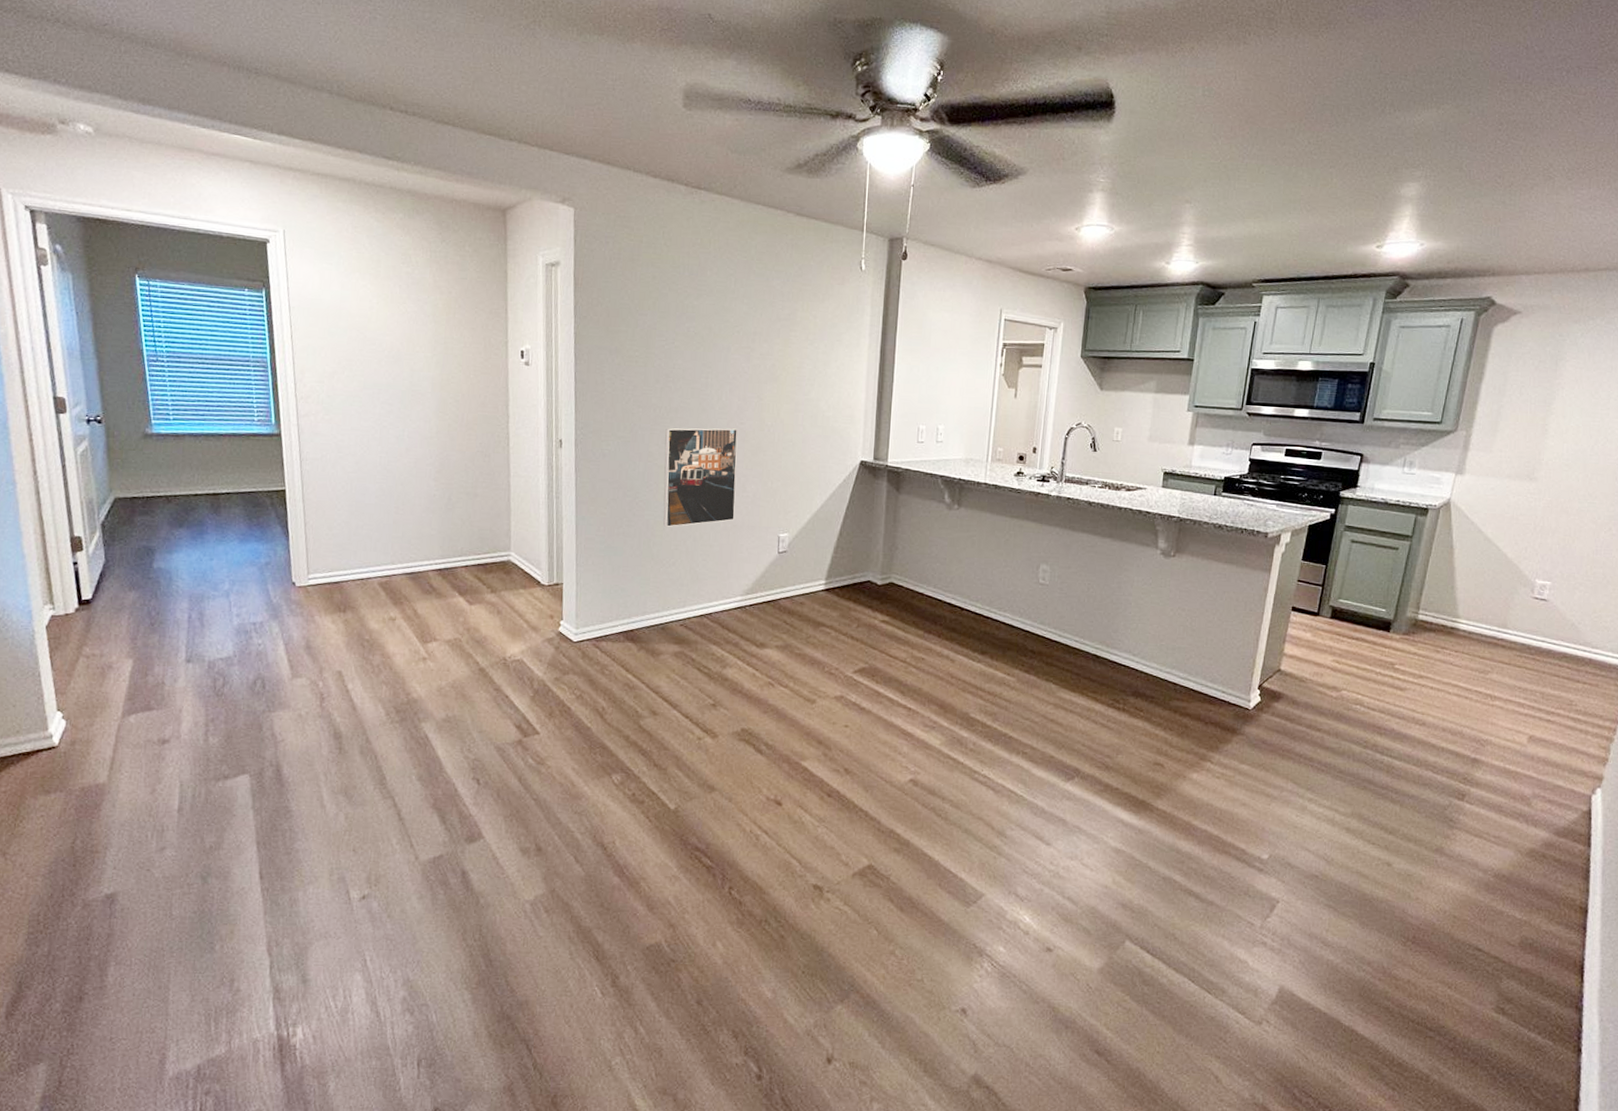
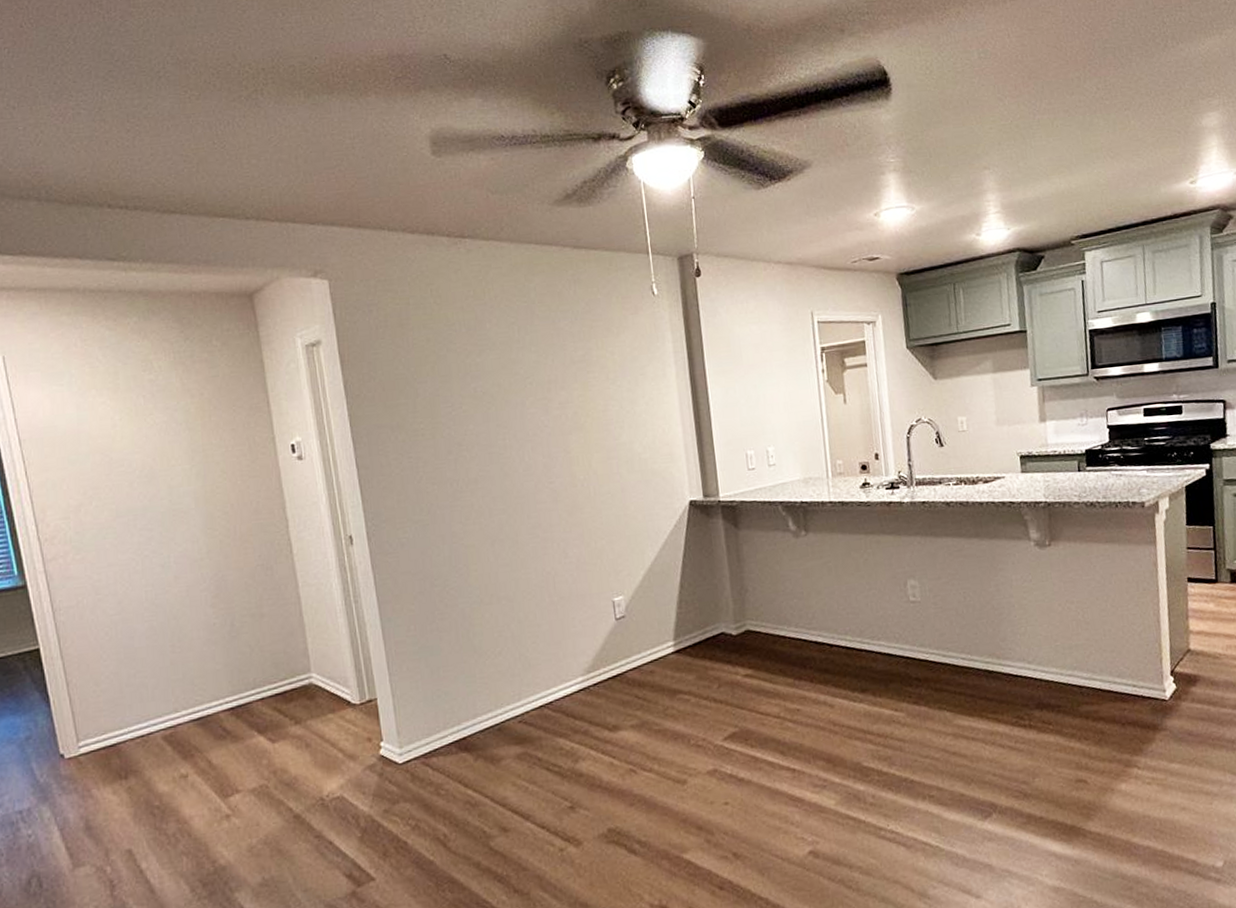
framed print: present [663,428,738,528] -> none [467,489,560,614]

